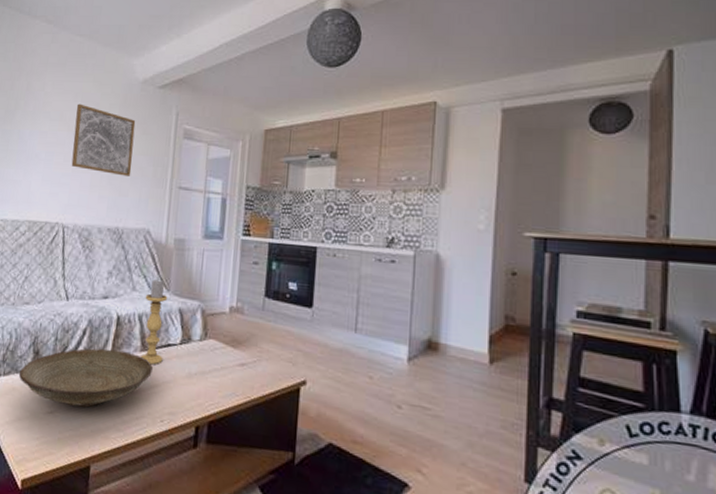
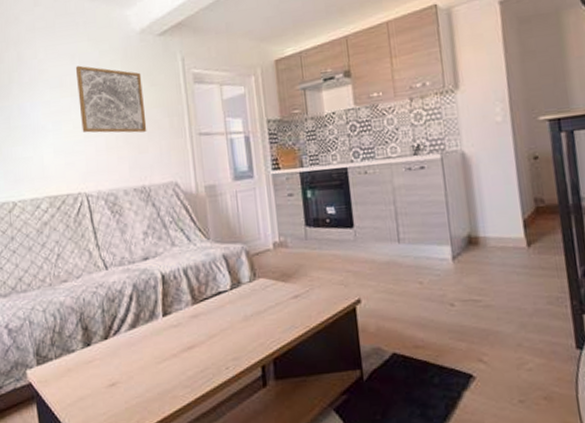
decorative bowl: present [18,348,154,408] -> none [71,308,209,374]
candle holder: present [141,278,168,365] -> none [186,229,217,316]

